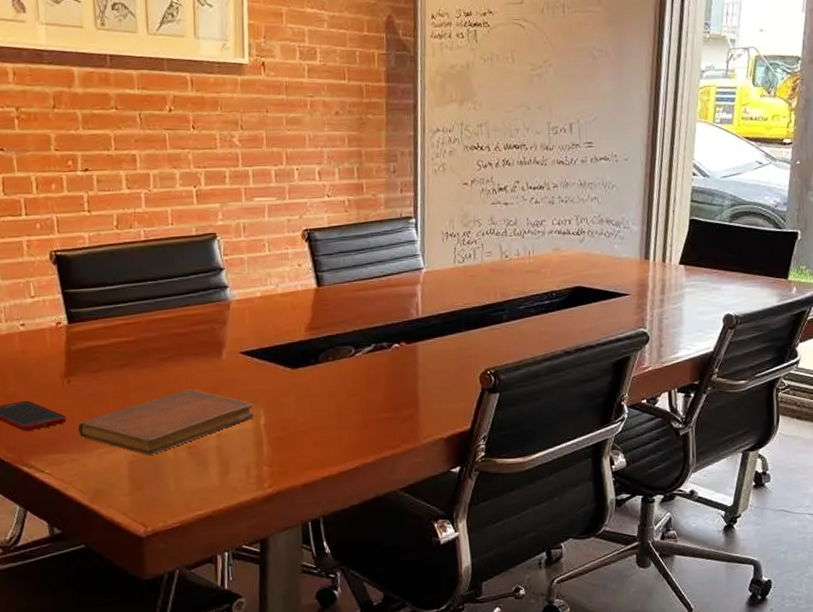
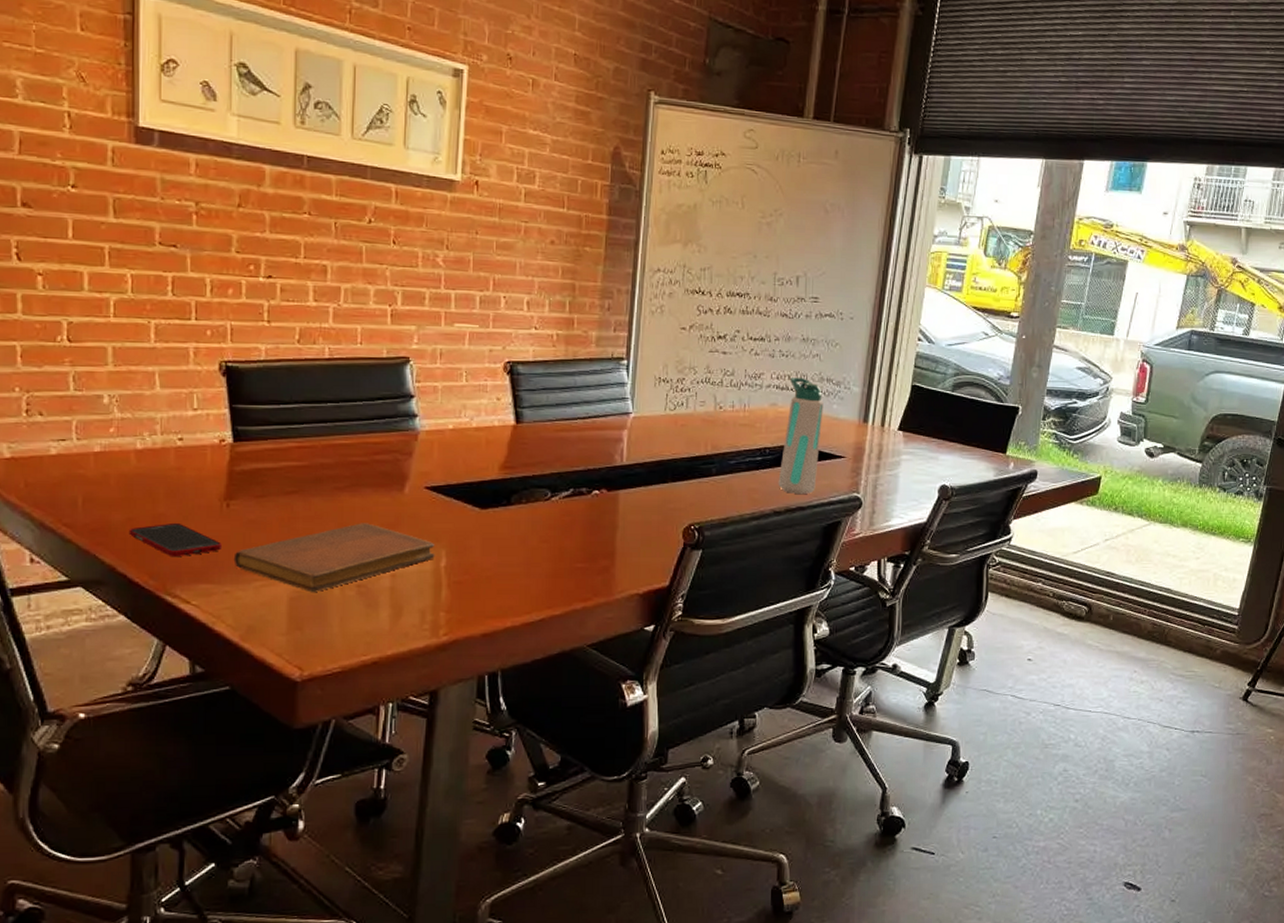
water bottle: none [566,221,605,334] -> present [778,377,824,495]

